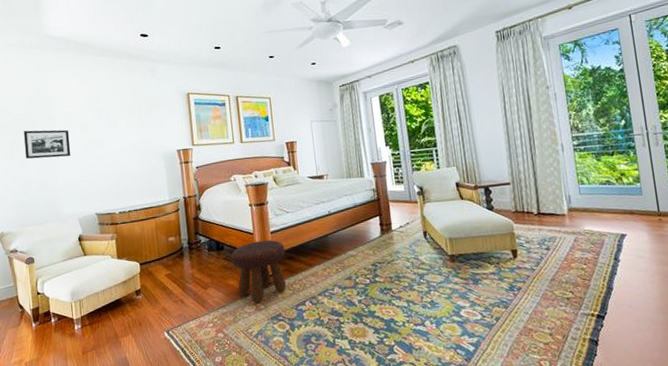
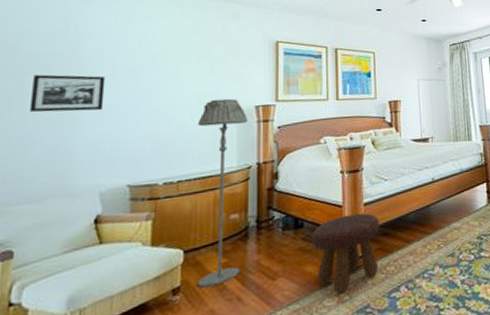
floor lamp: none [136,144,181,291] -> present [197,98,248,288]

